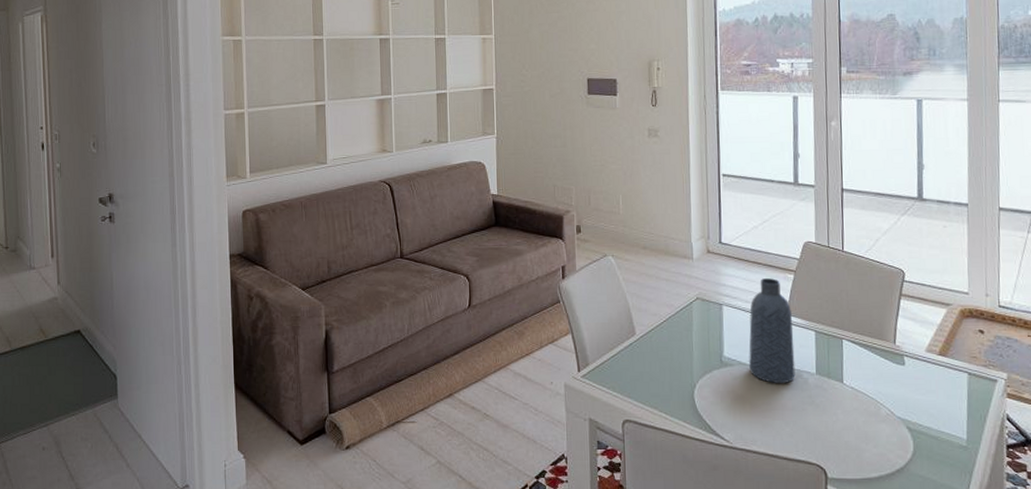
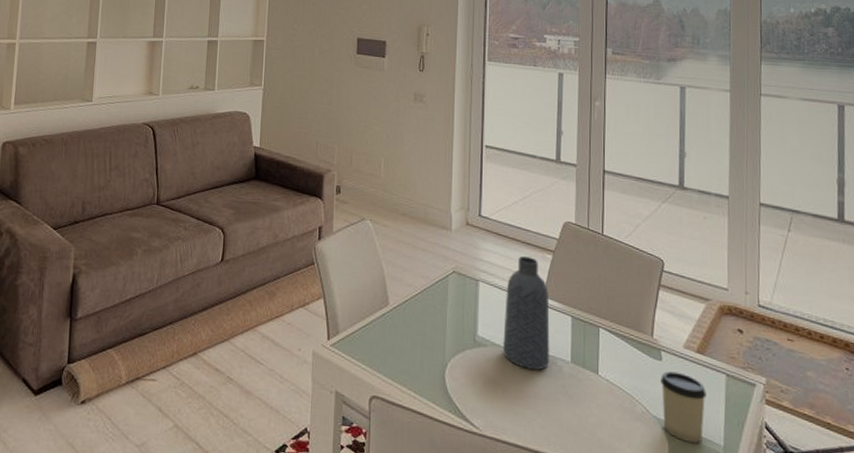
cup: none [904,375,949,438] -> present [661,371,706,443]

